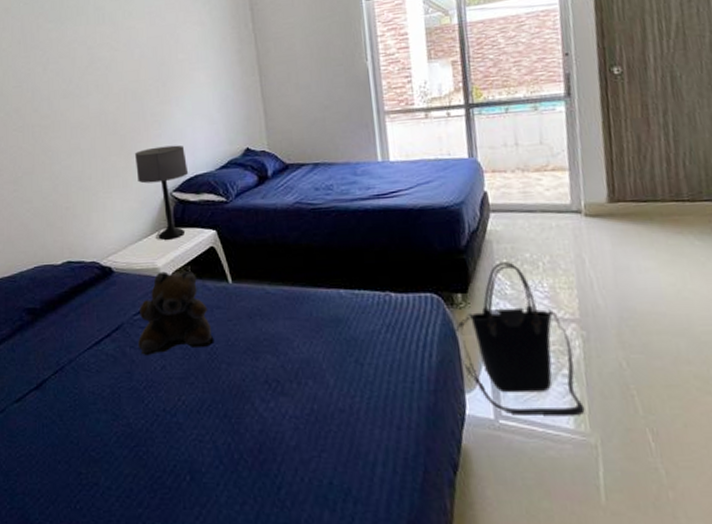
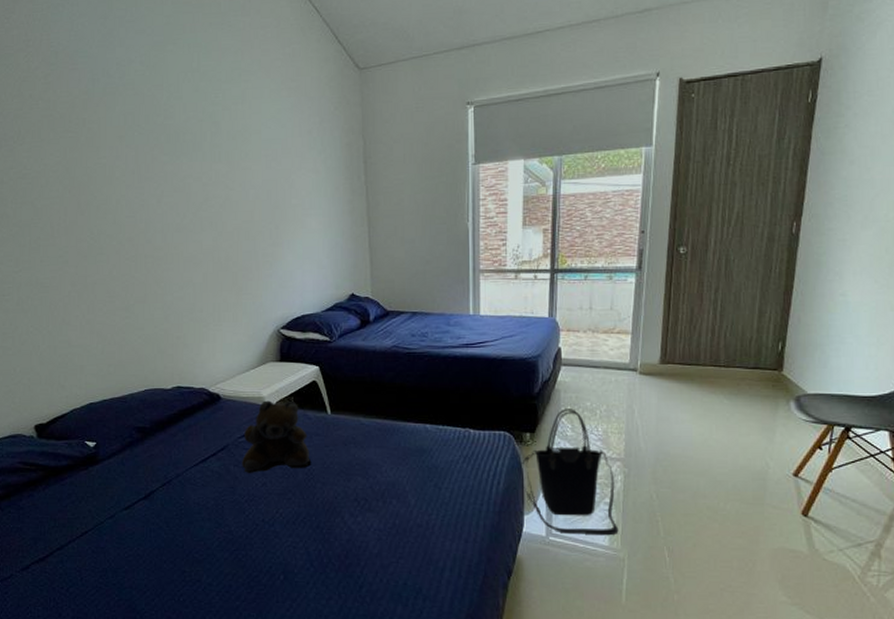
table lamp: present [134,145,189,240] -> none [245,286,296,372]

